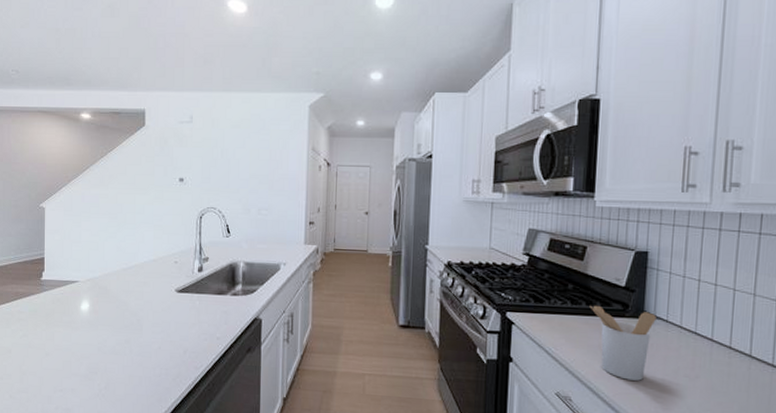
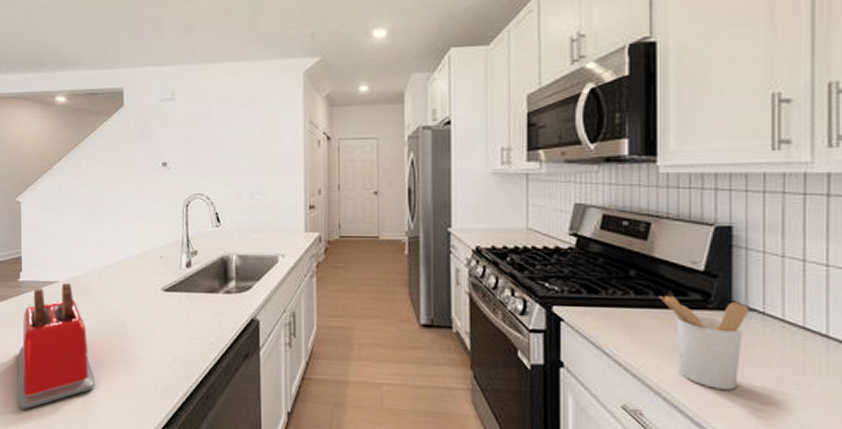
toaster: none [37,282,111,396] -> present [17,282,95,411]

